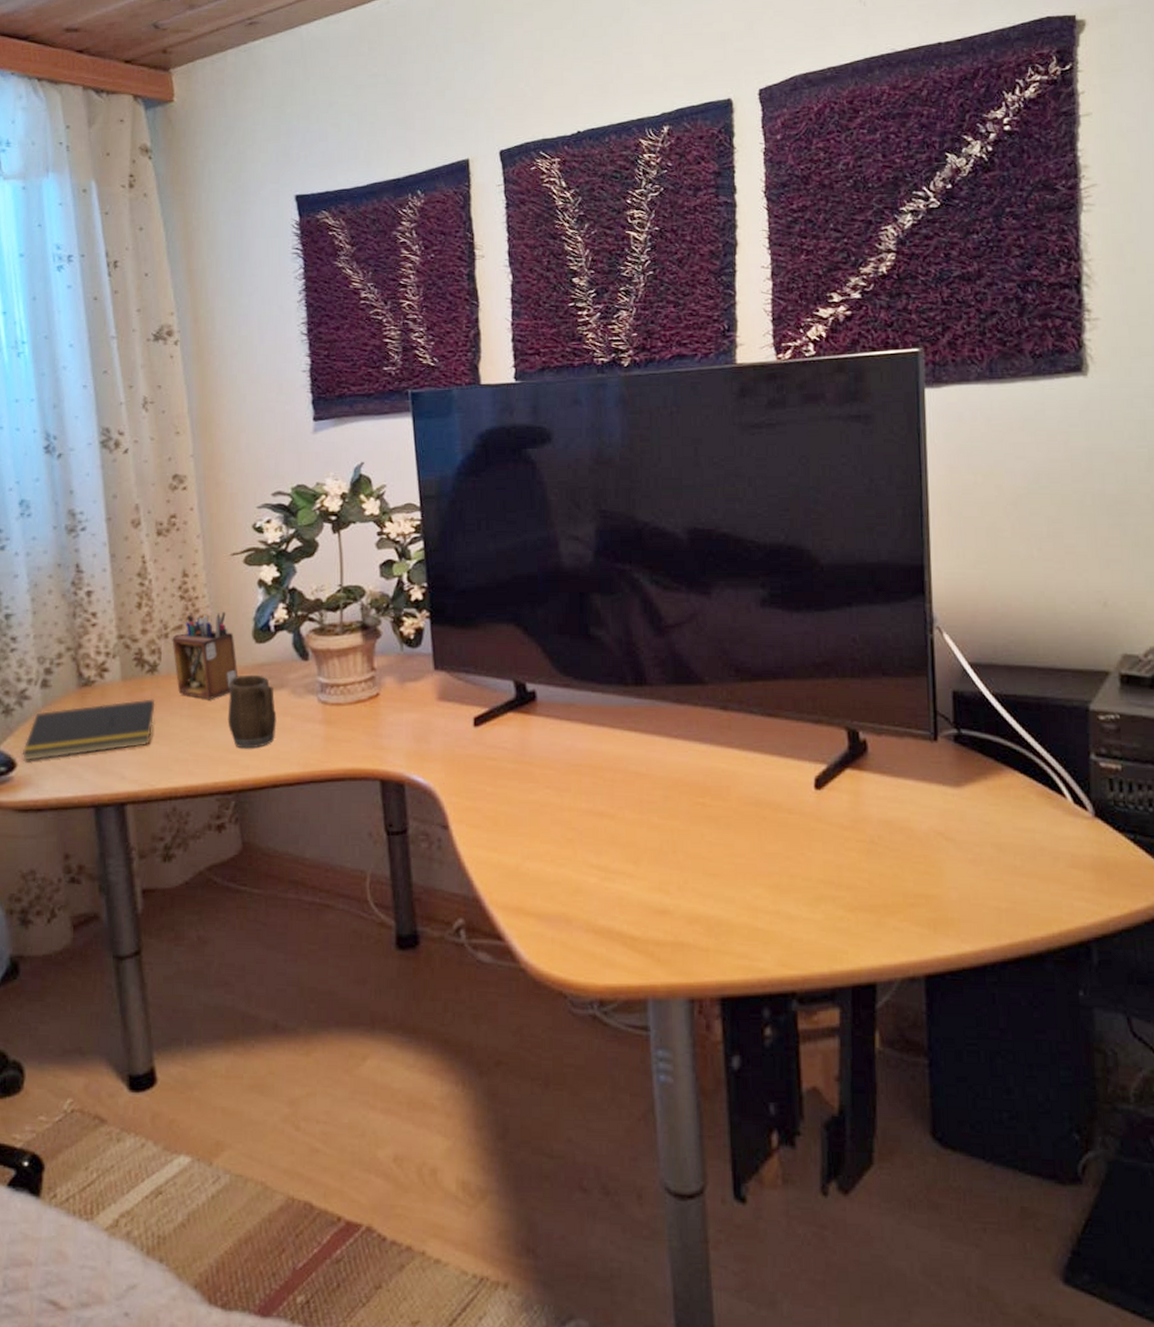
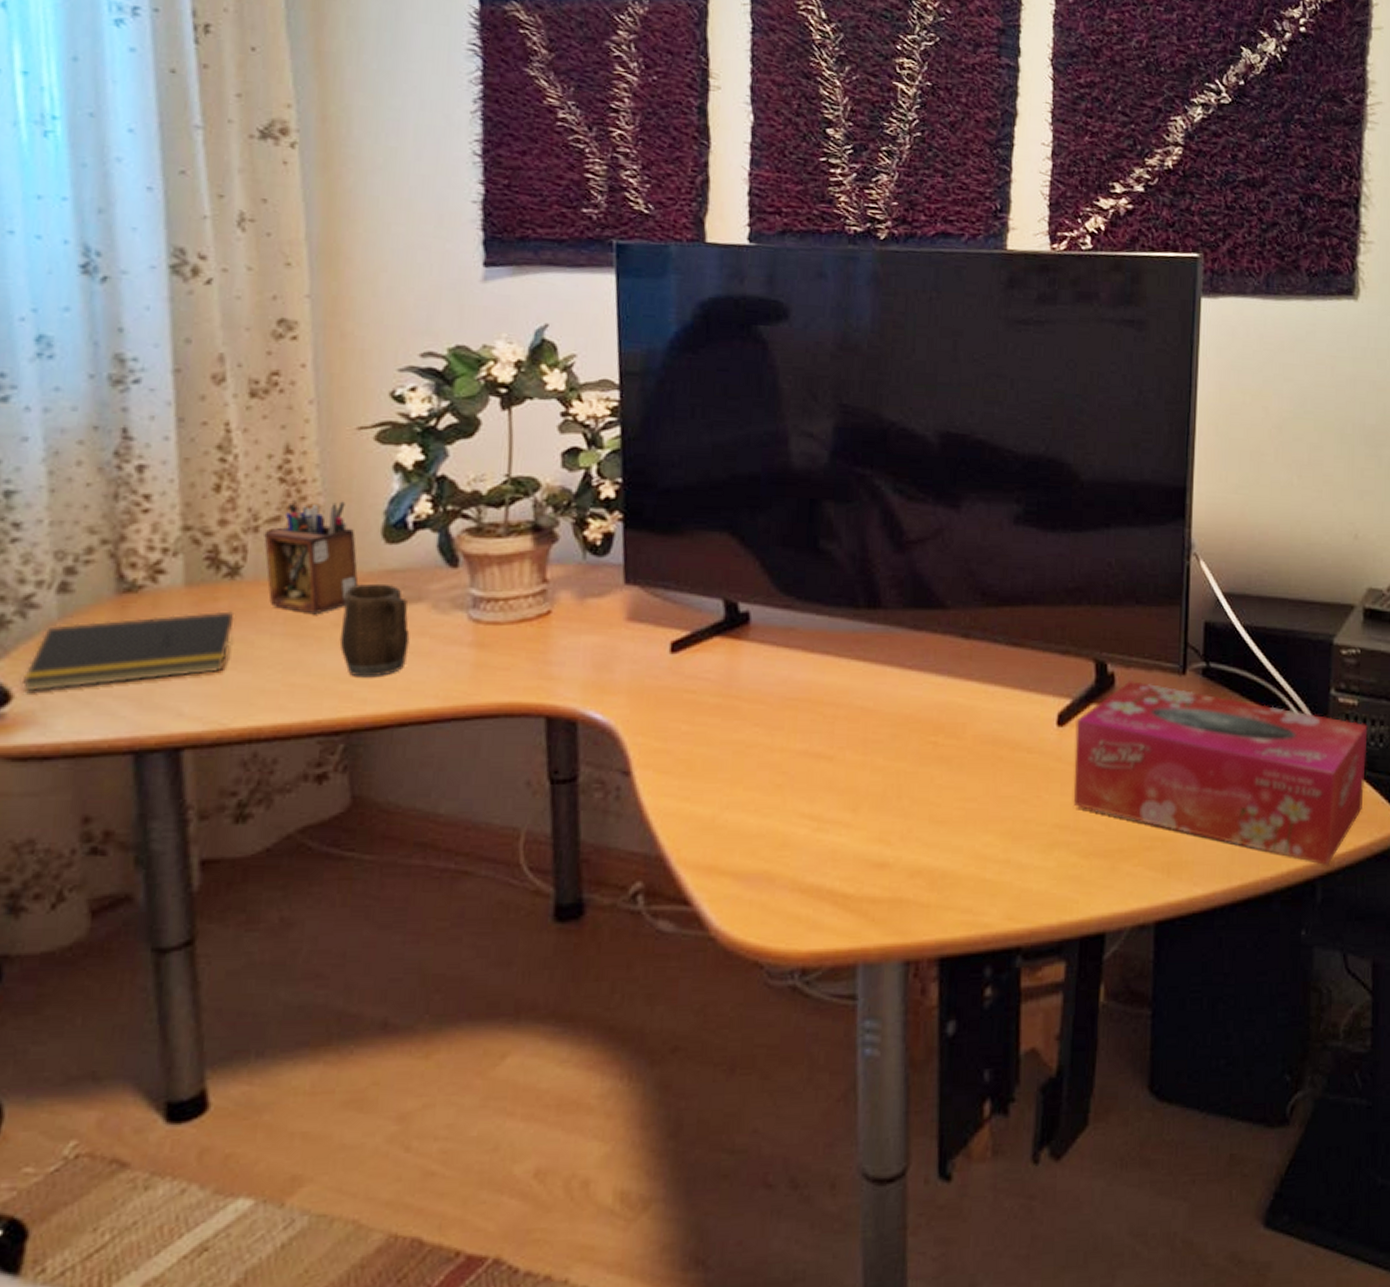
tissue box: none [833,747,1136,928] -> present [1073,681,1368,865]

